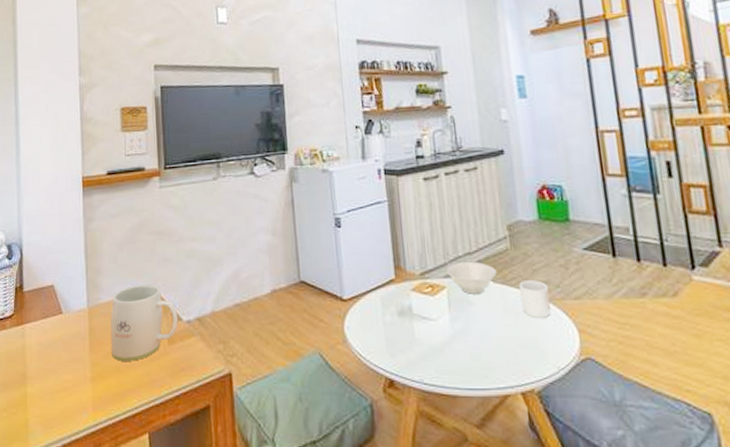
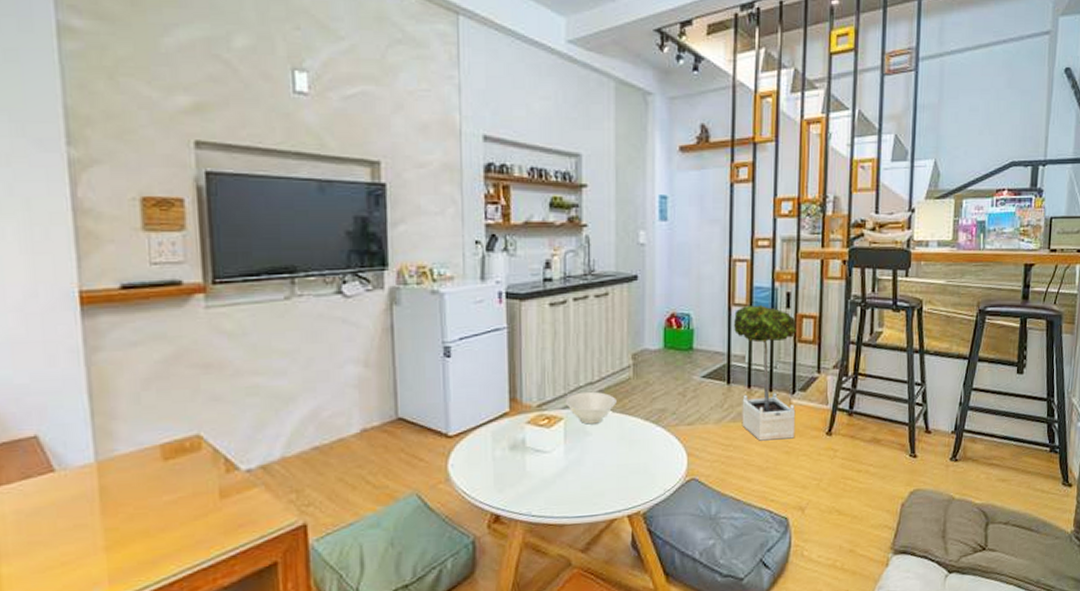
mug: present [110,284,179,361] -> none [132,429,235,524]
mug: present [519,280,551,318] -> none [638,408,666,445]
potted tree: none [610,174,704,321] -> present [733,304,796,441]

